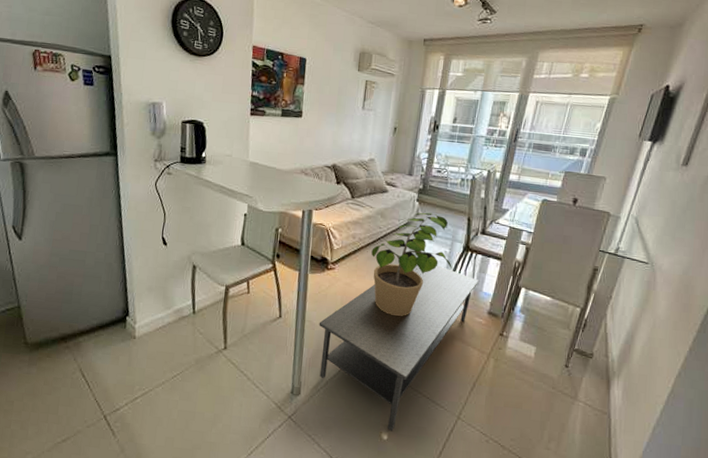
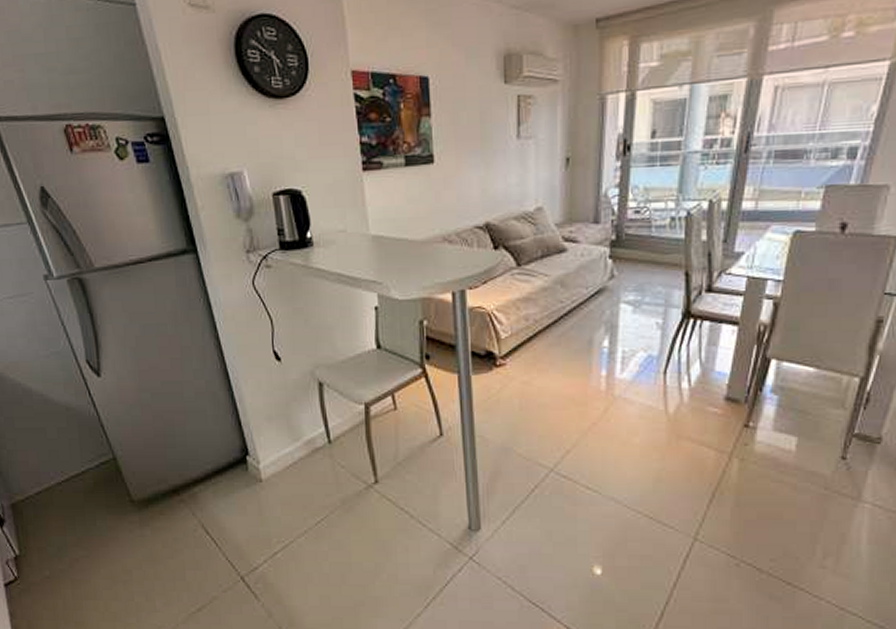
coffee table: present [319,264,479,432] -> none [493,343,708,564]
potted plant: present [371,212,453,316] -> none [553,272,670,416]

